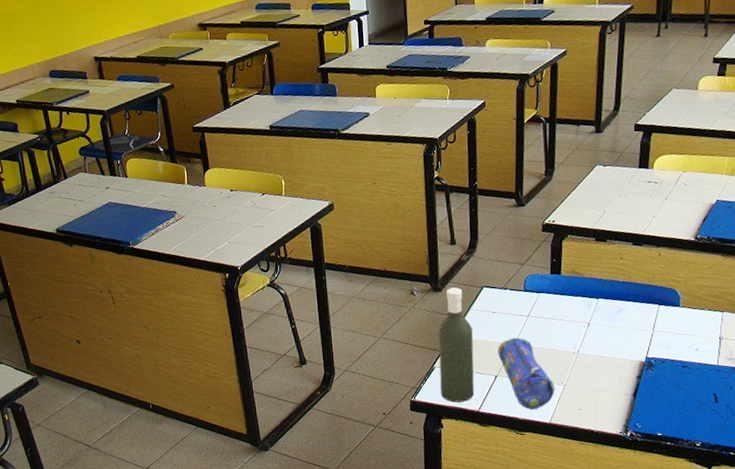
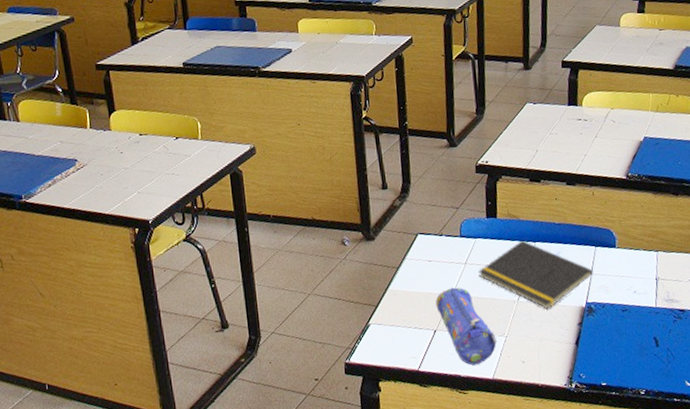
bottle: present [438,287,475,402] -> none [372,235,413,362]
notepad: none [541,296,655,362] -> present [479,240,593,310]

